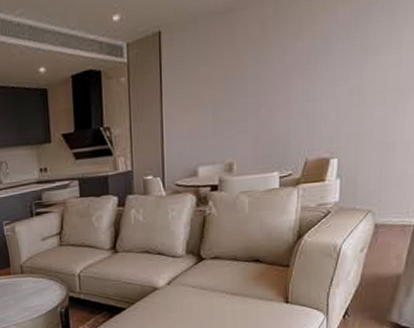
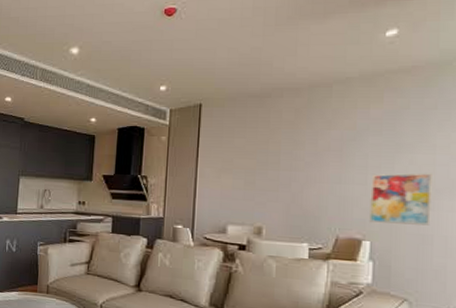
wall art: none [337,74,398,138] -> present [369,173,432,226]

